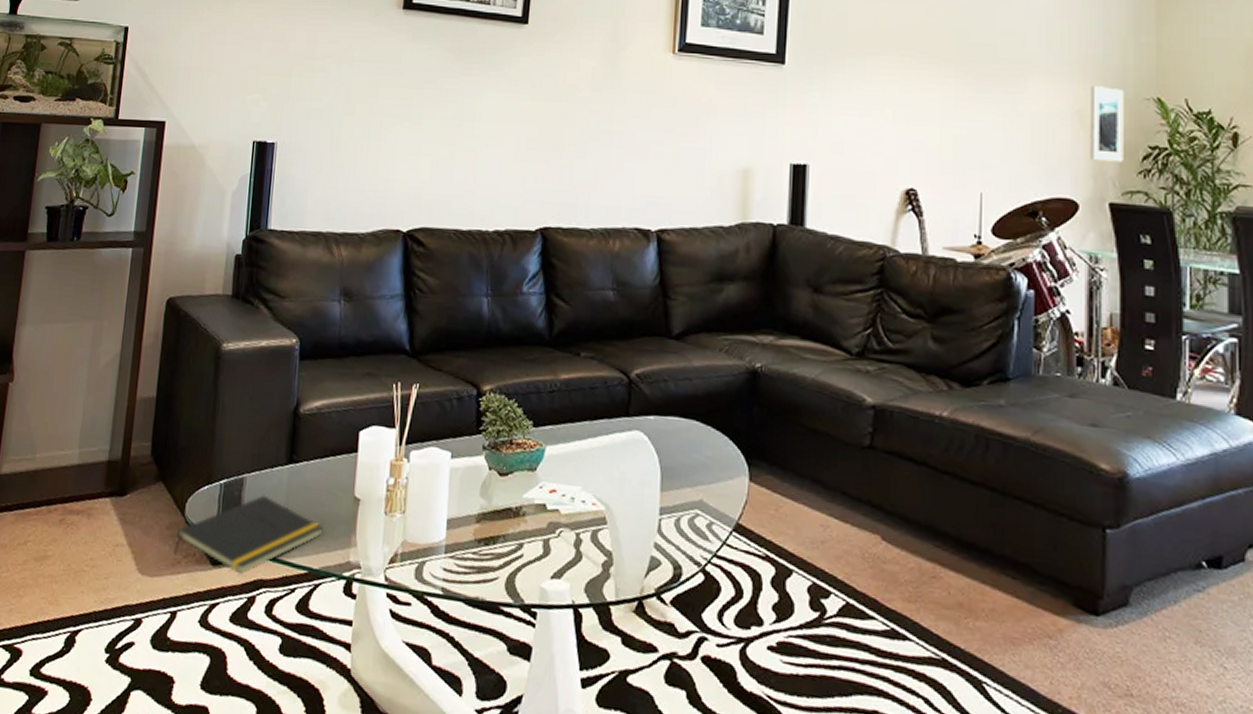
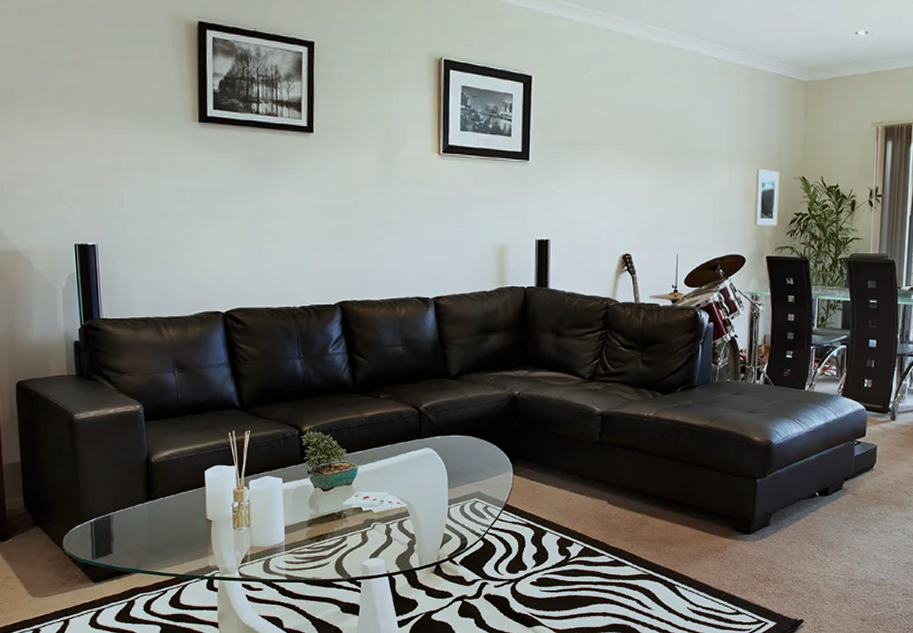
notepad: present [172,495,323,575] -> none [57,526,184,586]

